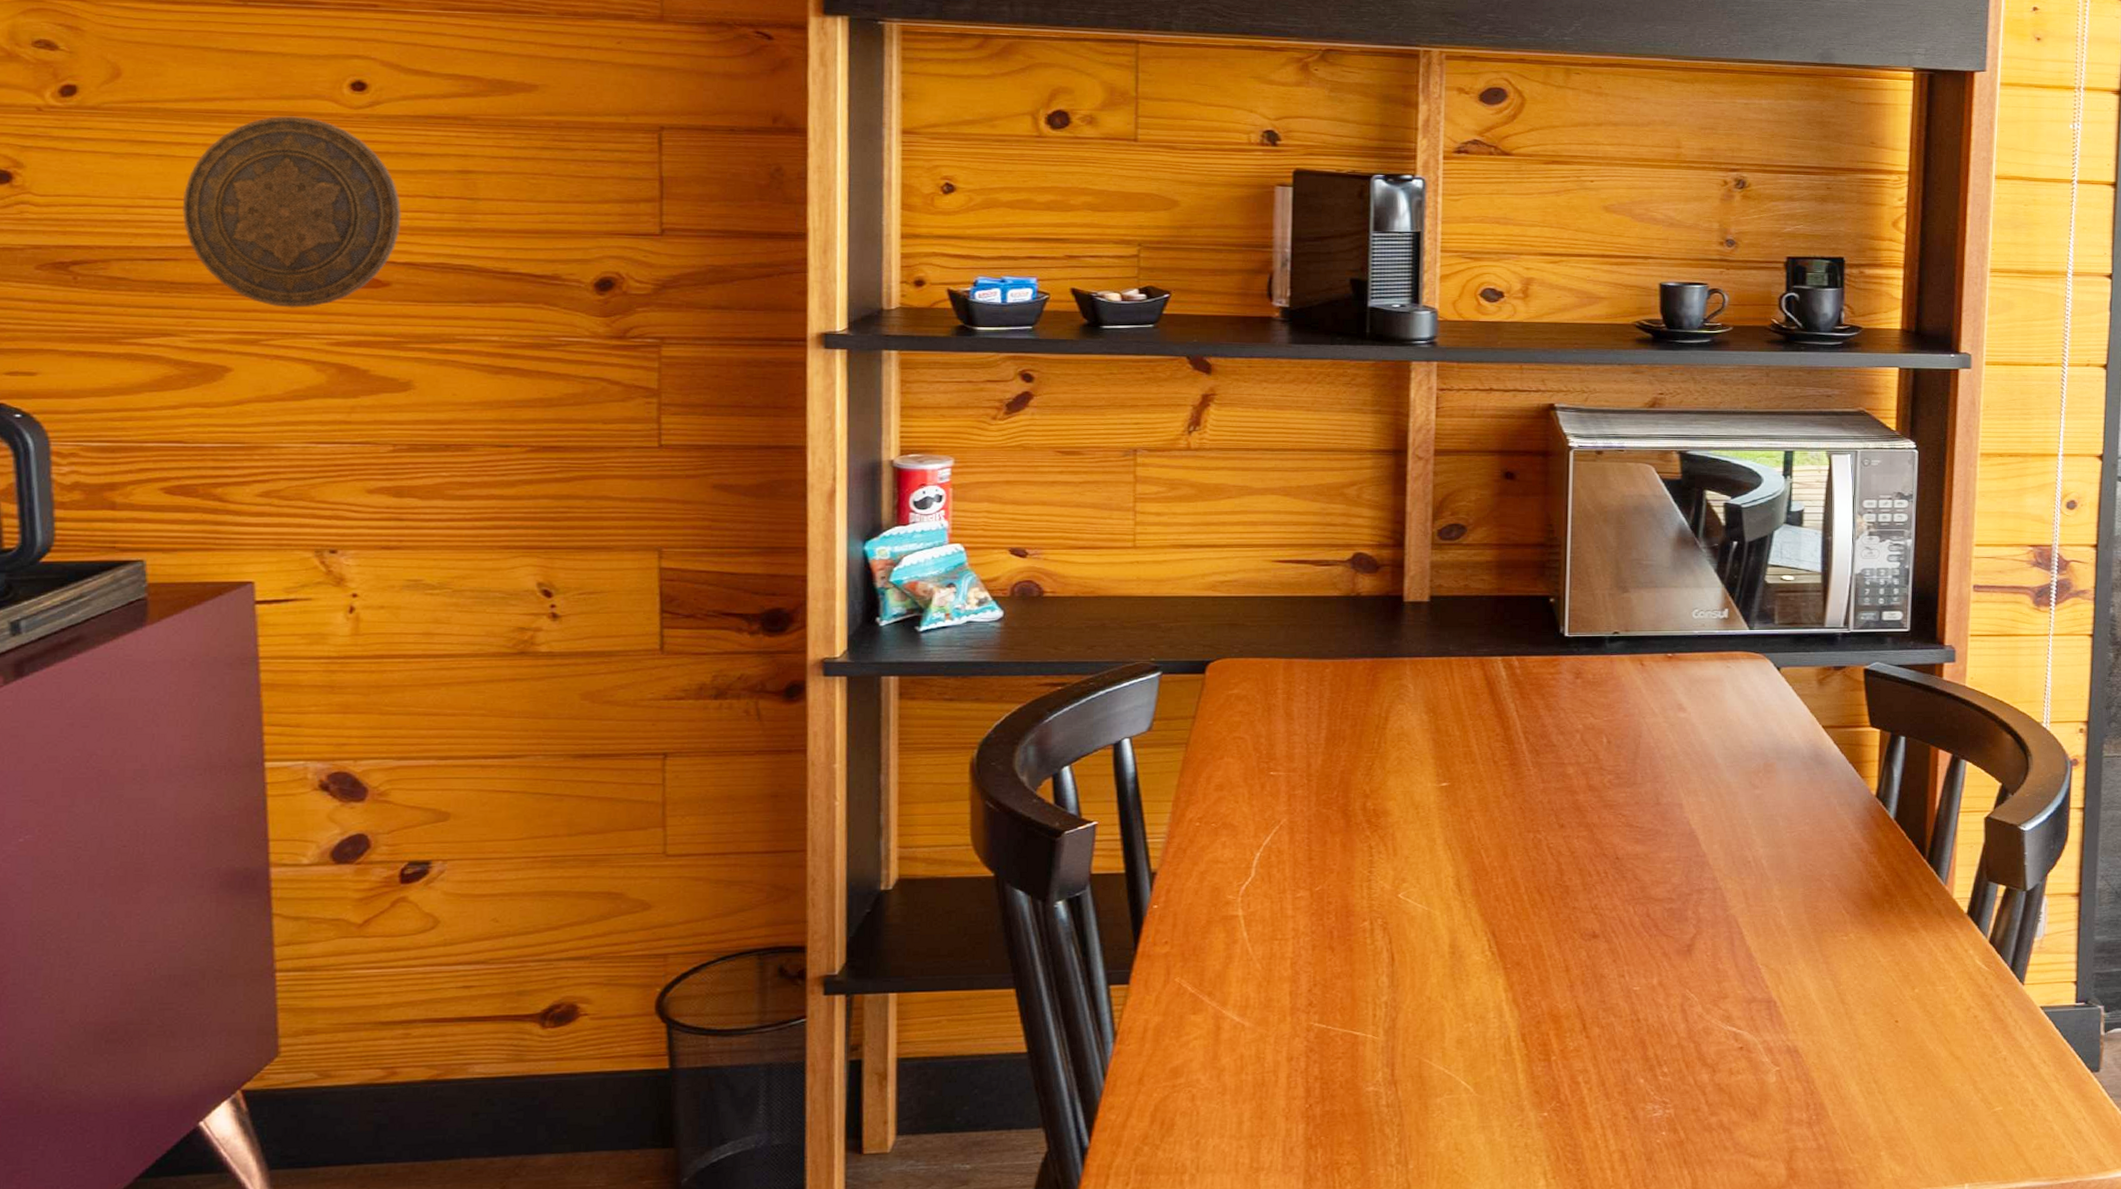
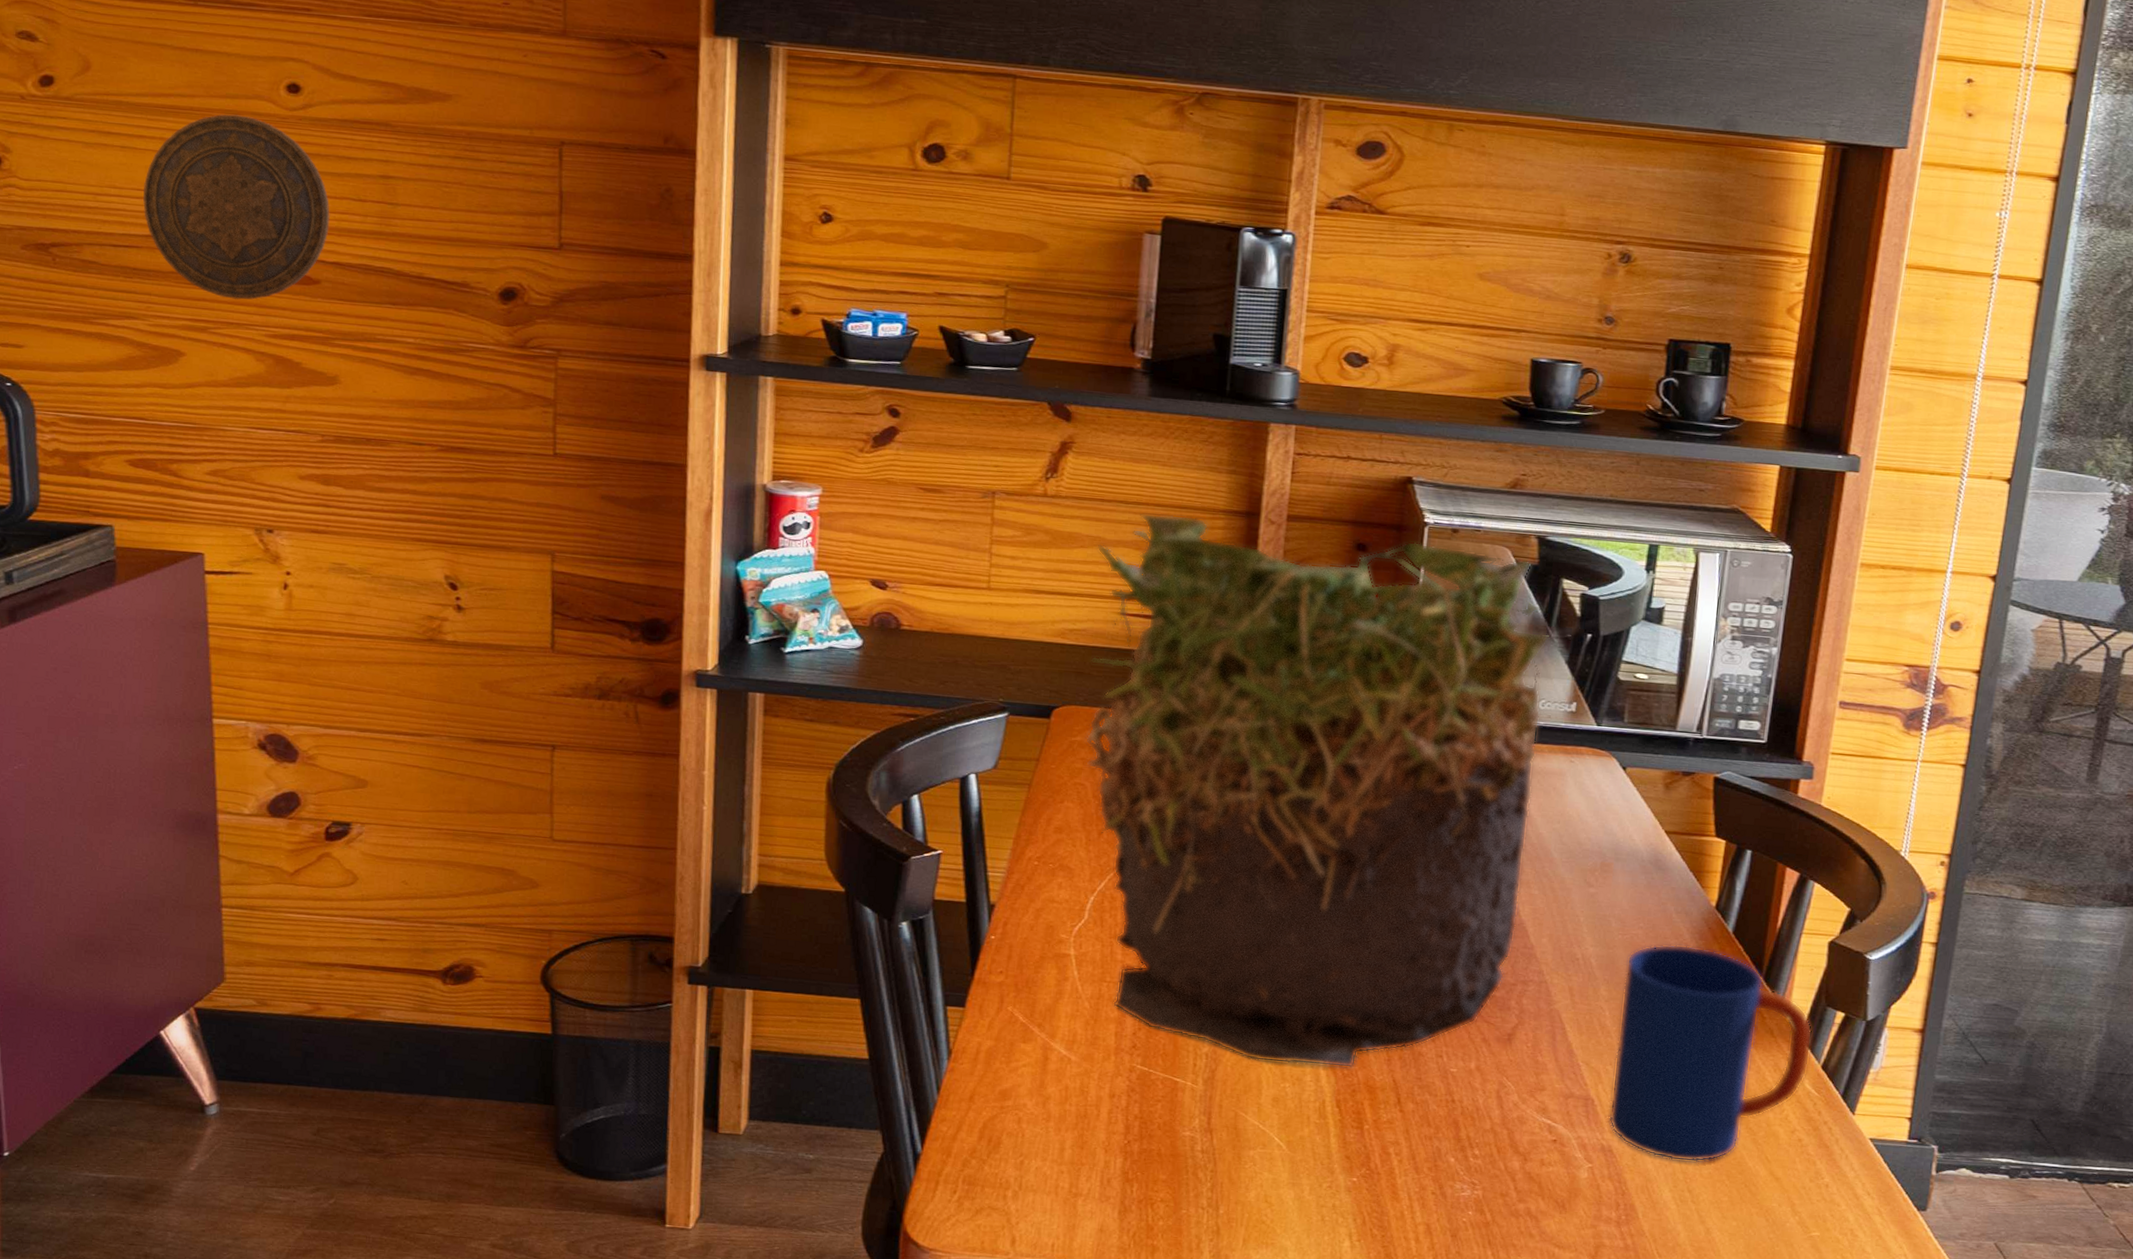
plant: none [1243,458,1697,1004] -> present [1085,513,1549,1069]
mug: none [1792,836,1978,1053] -> present [1608,944,1813,1163]

